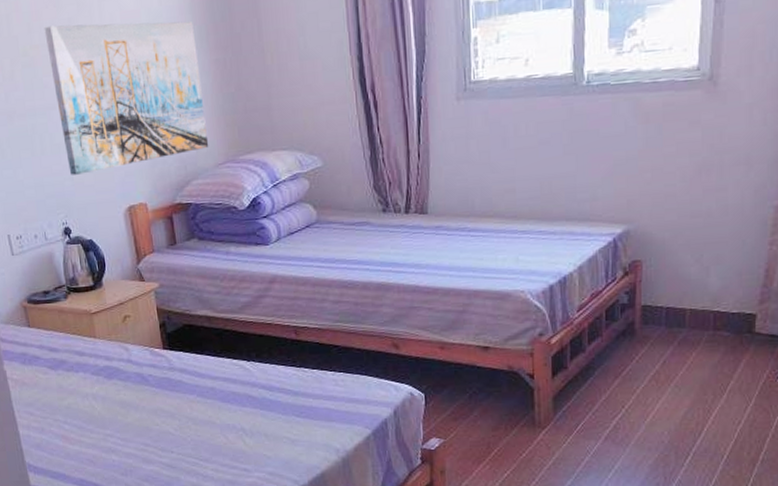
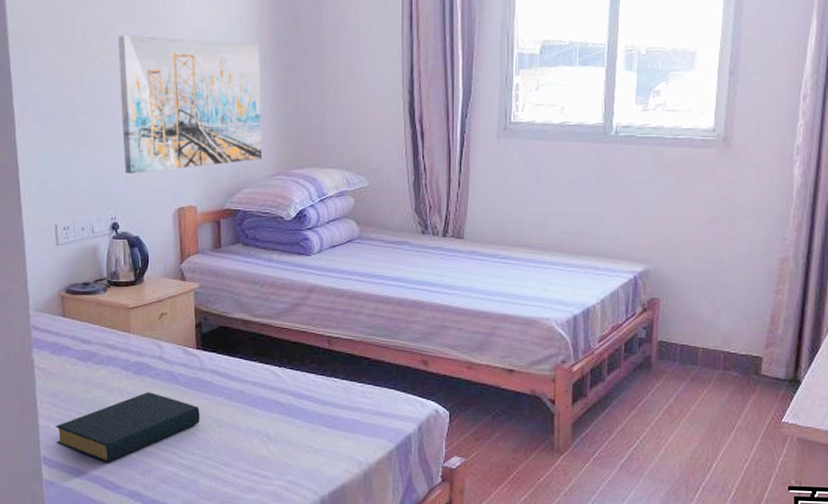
hardback book: none [35,395,175,466] -> present [55,392,200,463]

